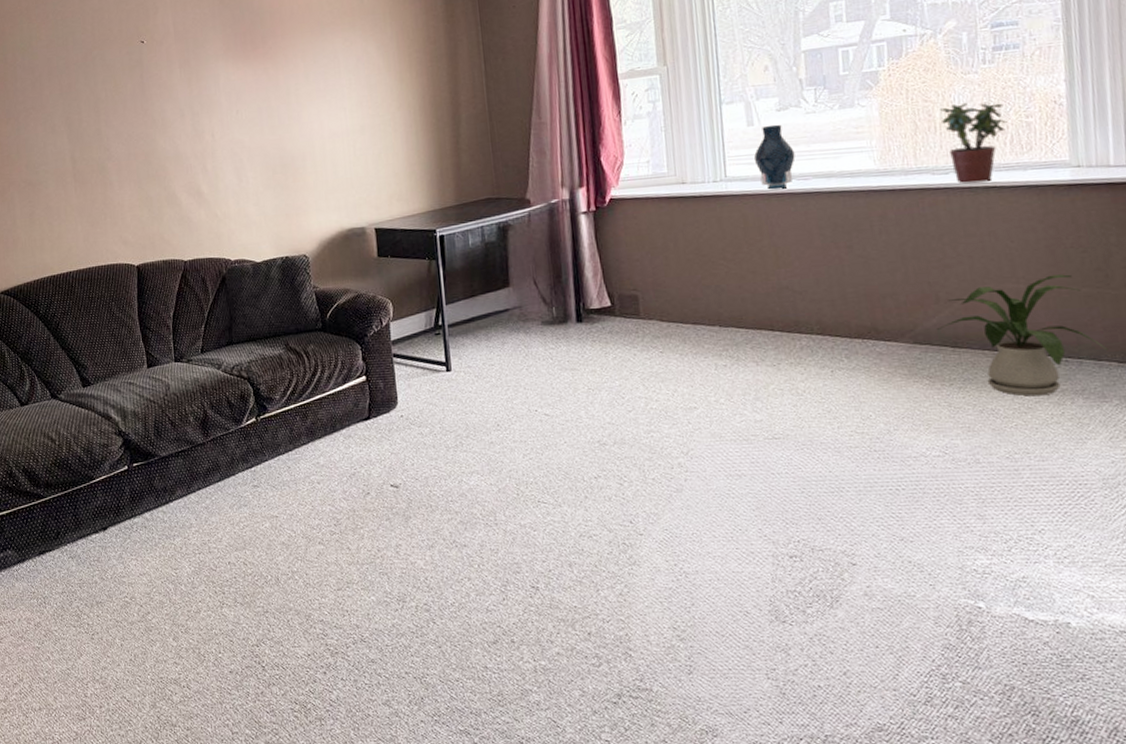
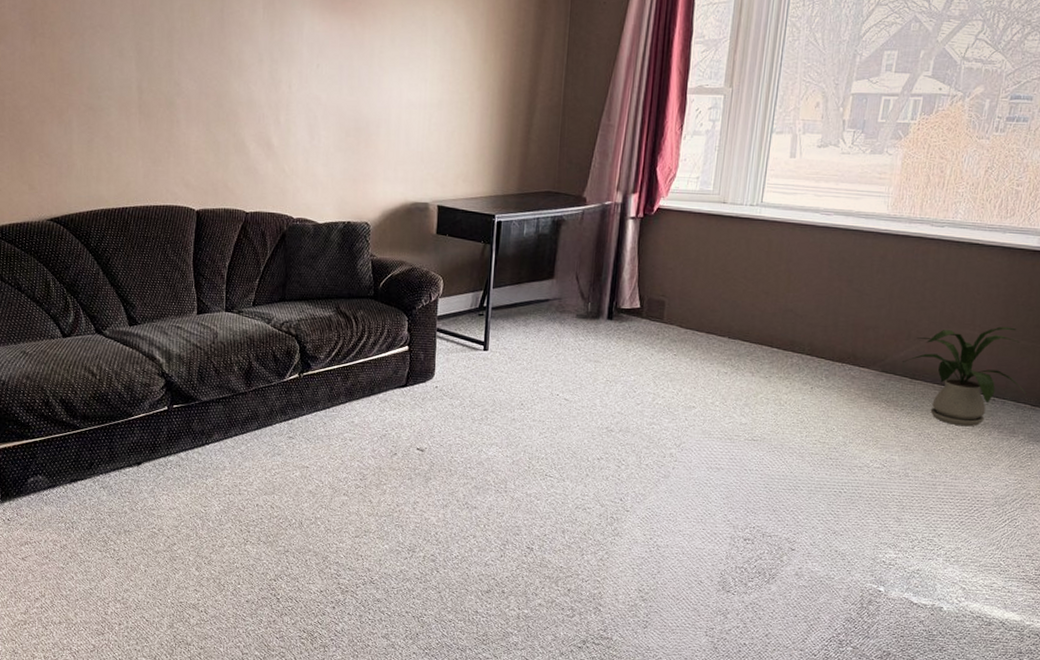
vase: present [754,124,795,190] -> none [789,159,824,221]
potted plant: present [940,102,1008,185] -> none [949,164,1002,239]

